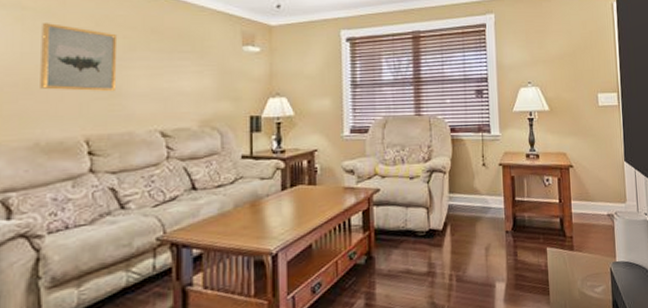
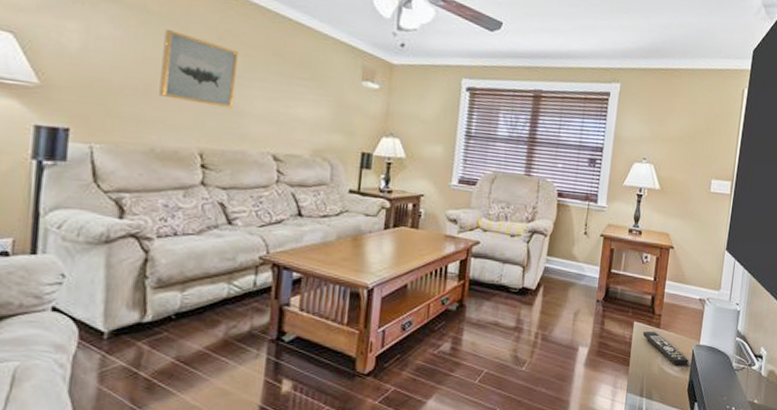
remote control: none [557,255,609,287] -> present [642,332,689,365]

